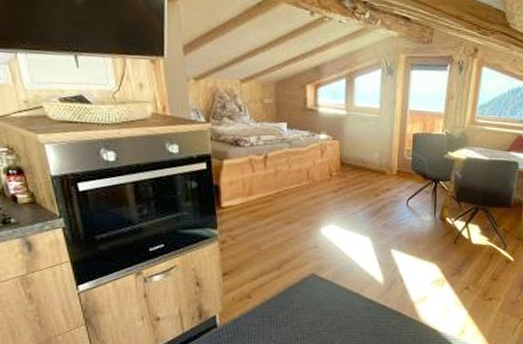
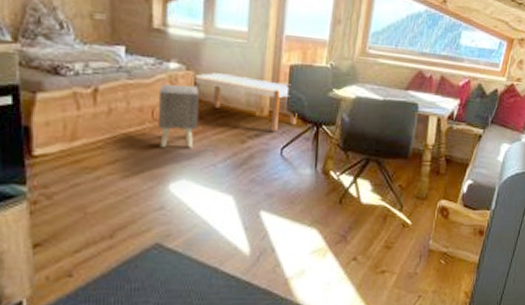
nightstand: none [312,151,343,200] -> present [157,84,200,148]
bench: none [337,141,419,186] -> present [192,73,297,131]

